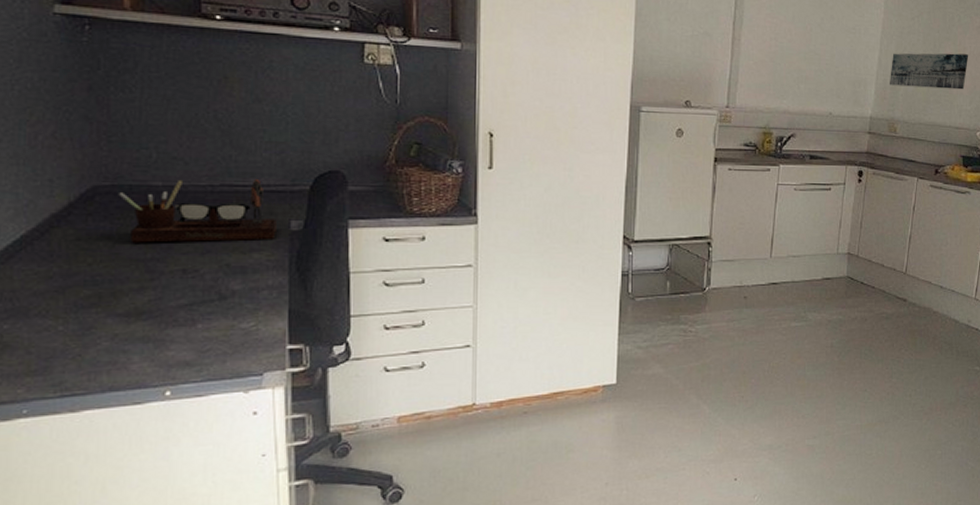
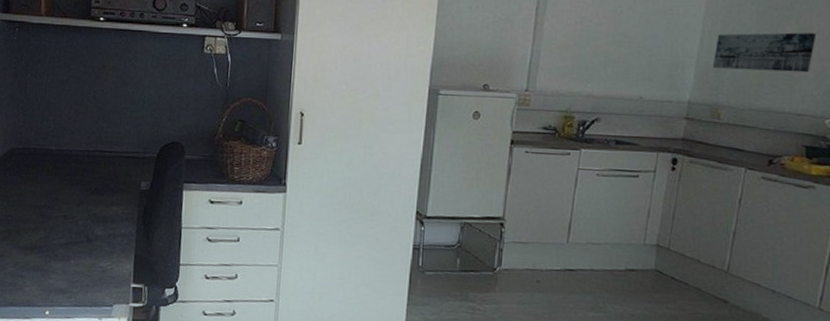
desk organizer: present [119,179,277,243] -> none [27,145,131,197]

